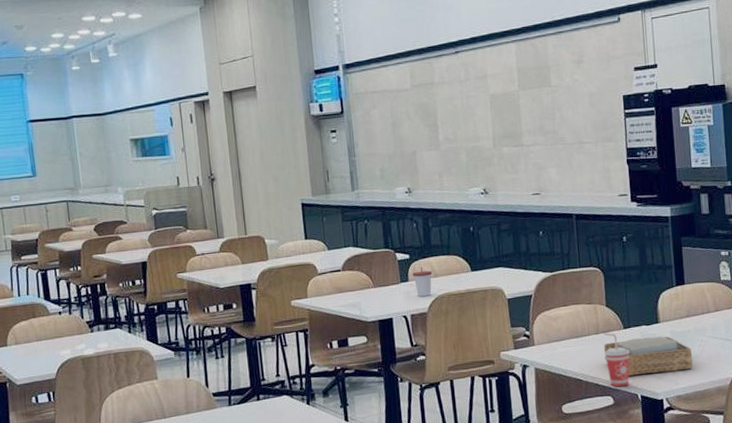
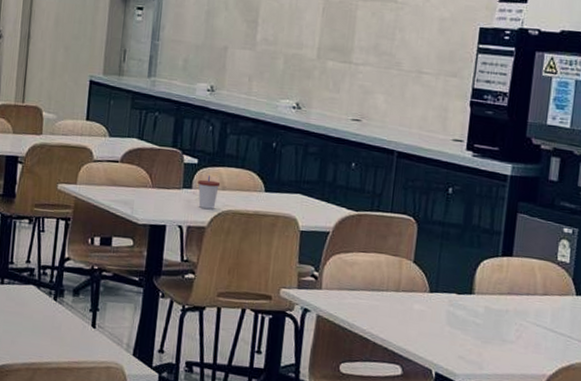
beverage cup: present [603,332,630,387] -> none [400,292,432,358]
napkin holder: present [604,336,693,376] -> none [401,304,506,355]

